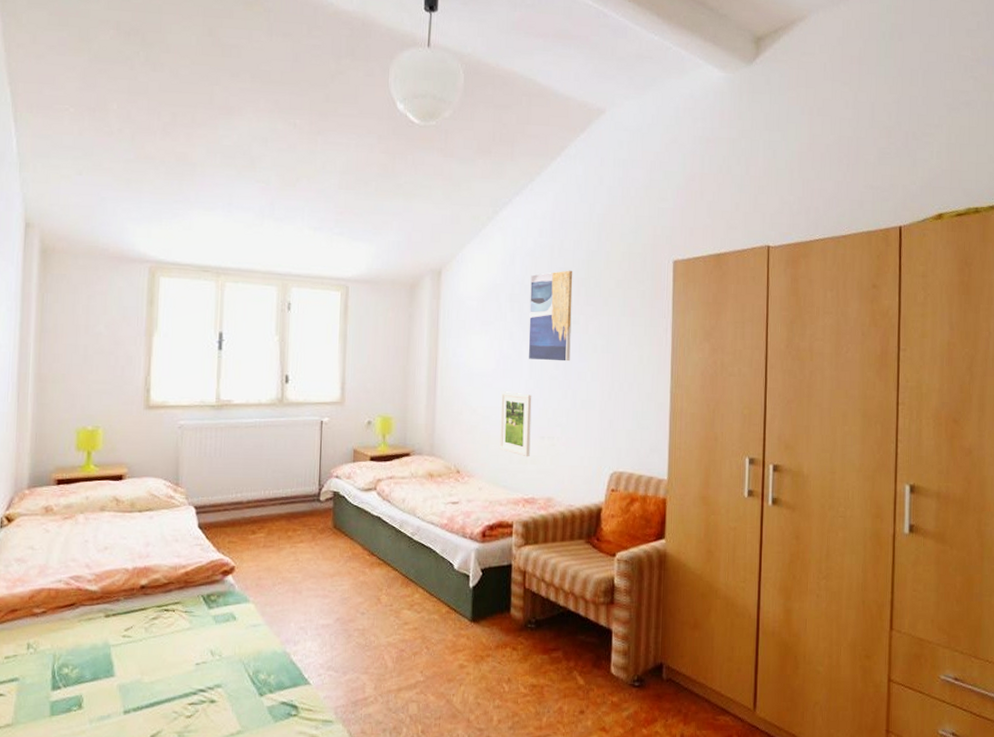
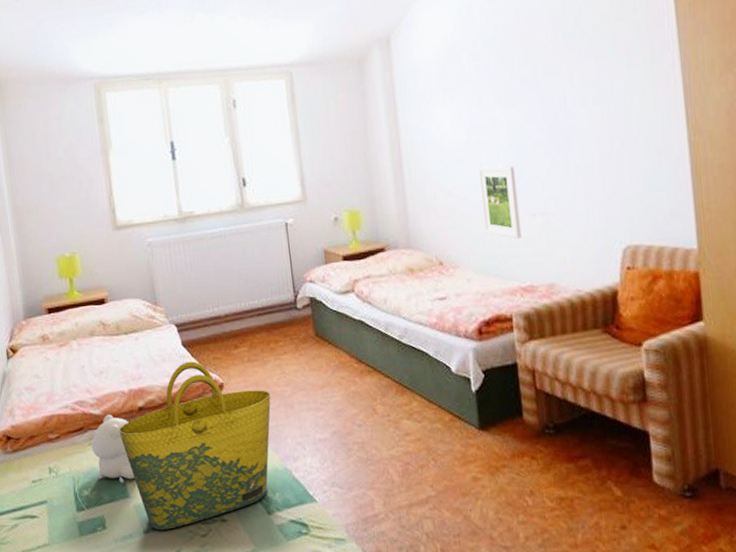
teddy bear: none [81,591,127,662] -> present [91,414,135,484]
tote bag: none [115,543,281,710] -> present [119,361,271,530]
wall art: present [528,270,573,362] -> none [494,11,555,125]

